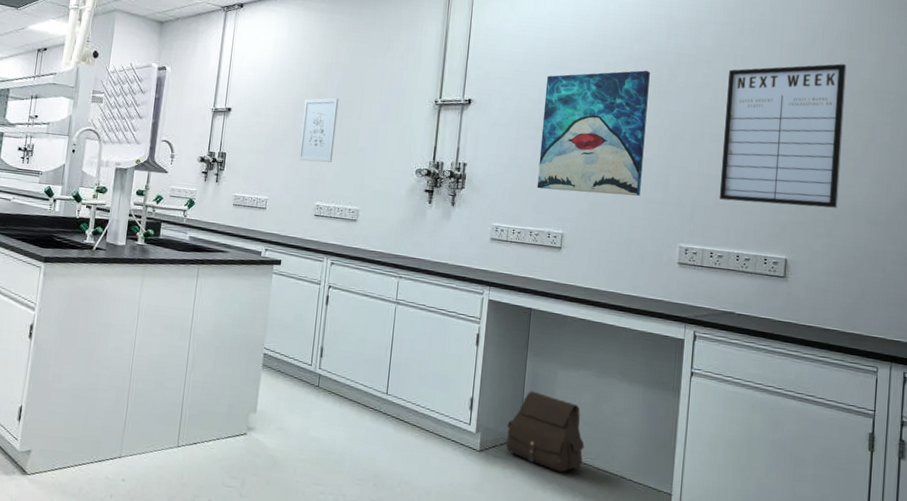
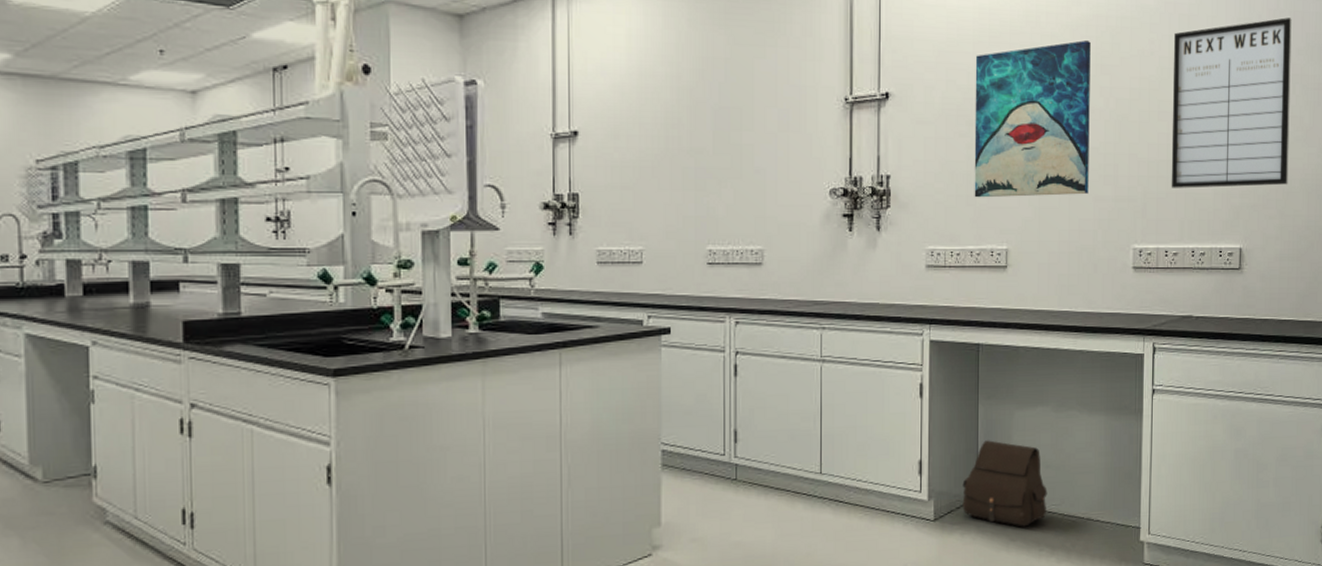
wall art: present [298,97,339,163] -> none [677,105,723,194]

